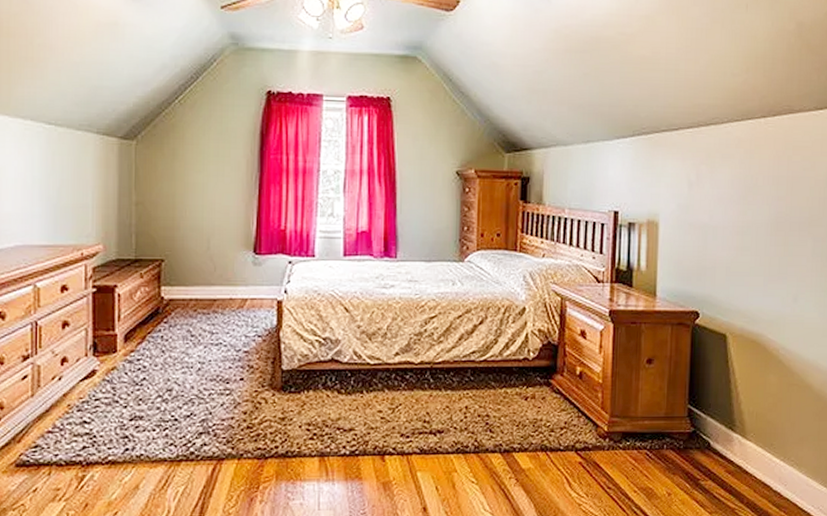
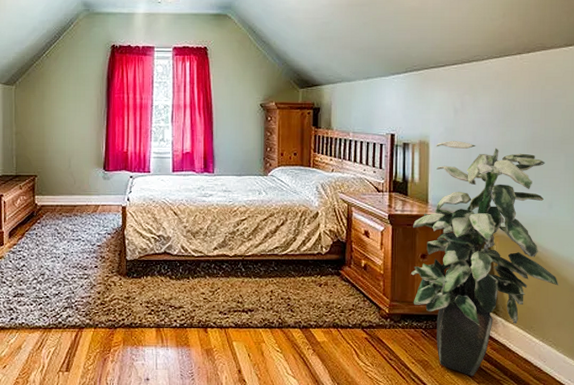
indoor plant: none [635,220,803,506] -> present [411,140,559,377]

